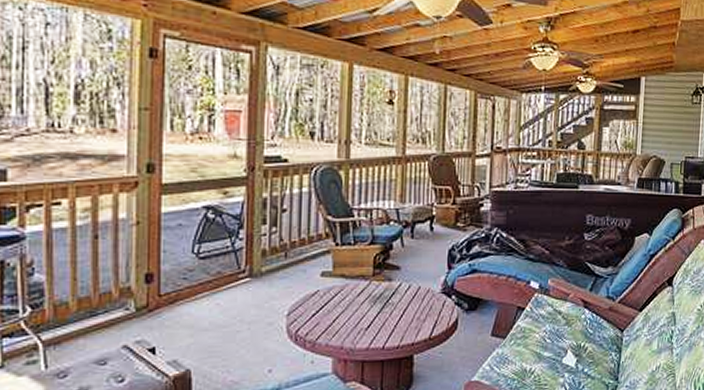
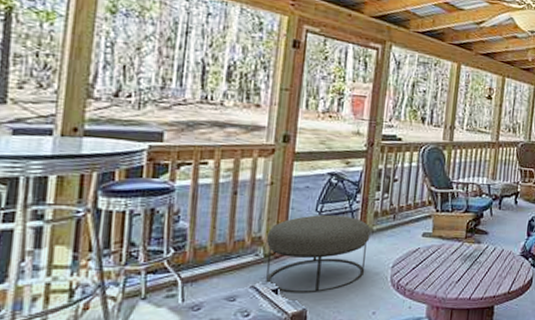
ottoman: none [138,256,259,352] -> present [266,214,371,294]

